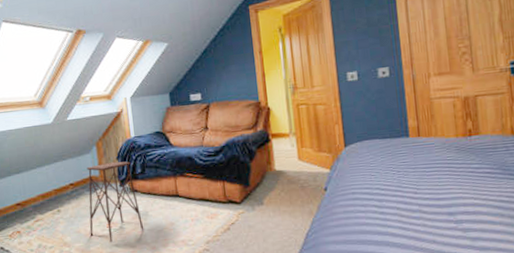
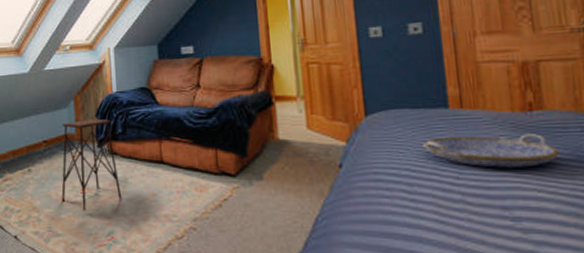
serving tray: none [390,154,491,183] -> present [423,134,560,168]

